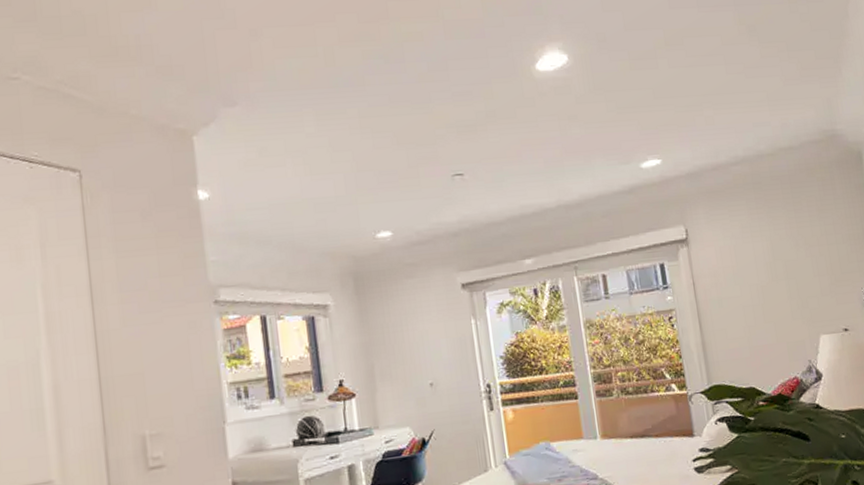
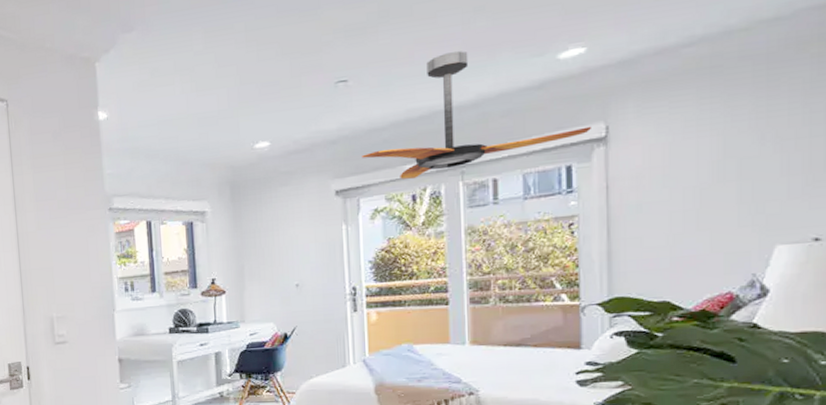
ceiling fan: none [484,154,675,273] -> present [362,51,592,179]

